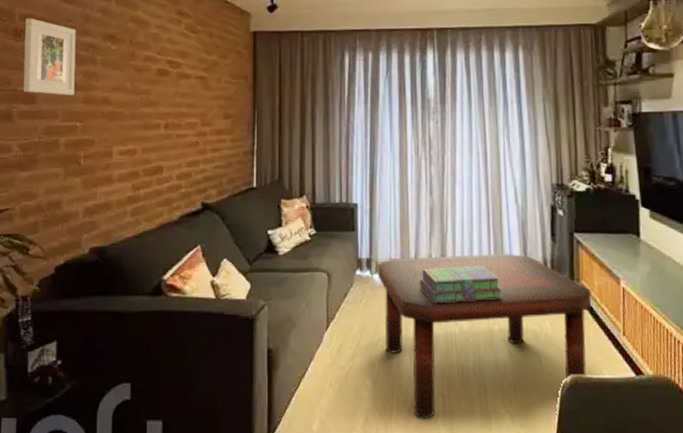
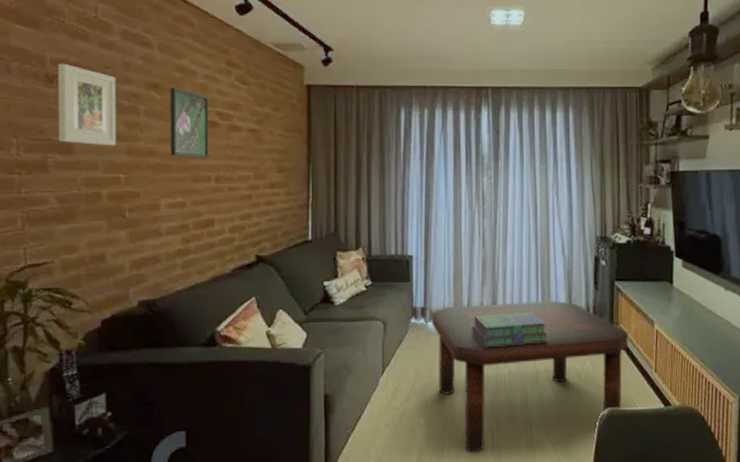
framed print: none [123,37,160,106] -> present [170,87,209,158]

